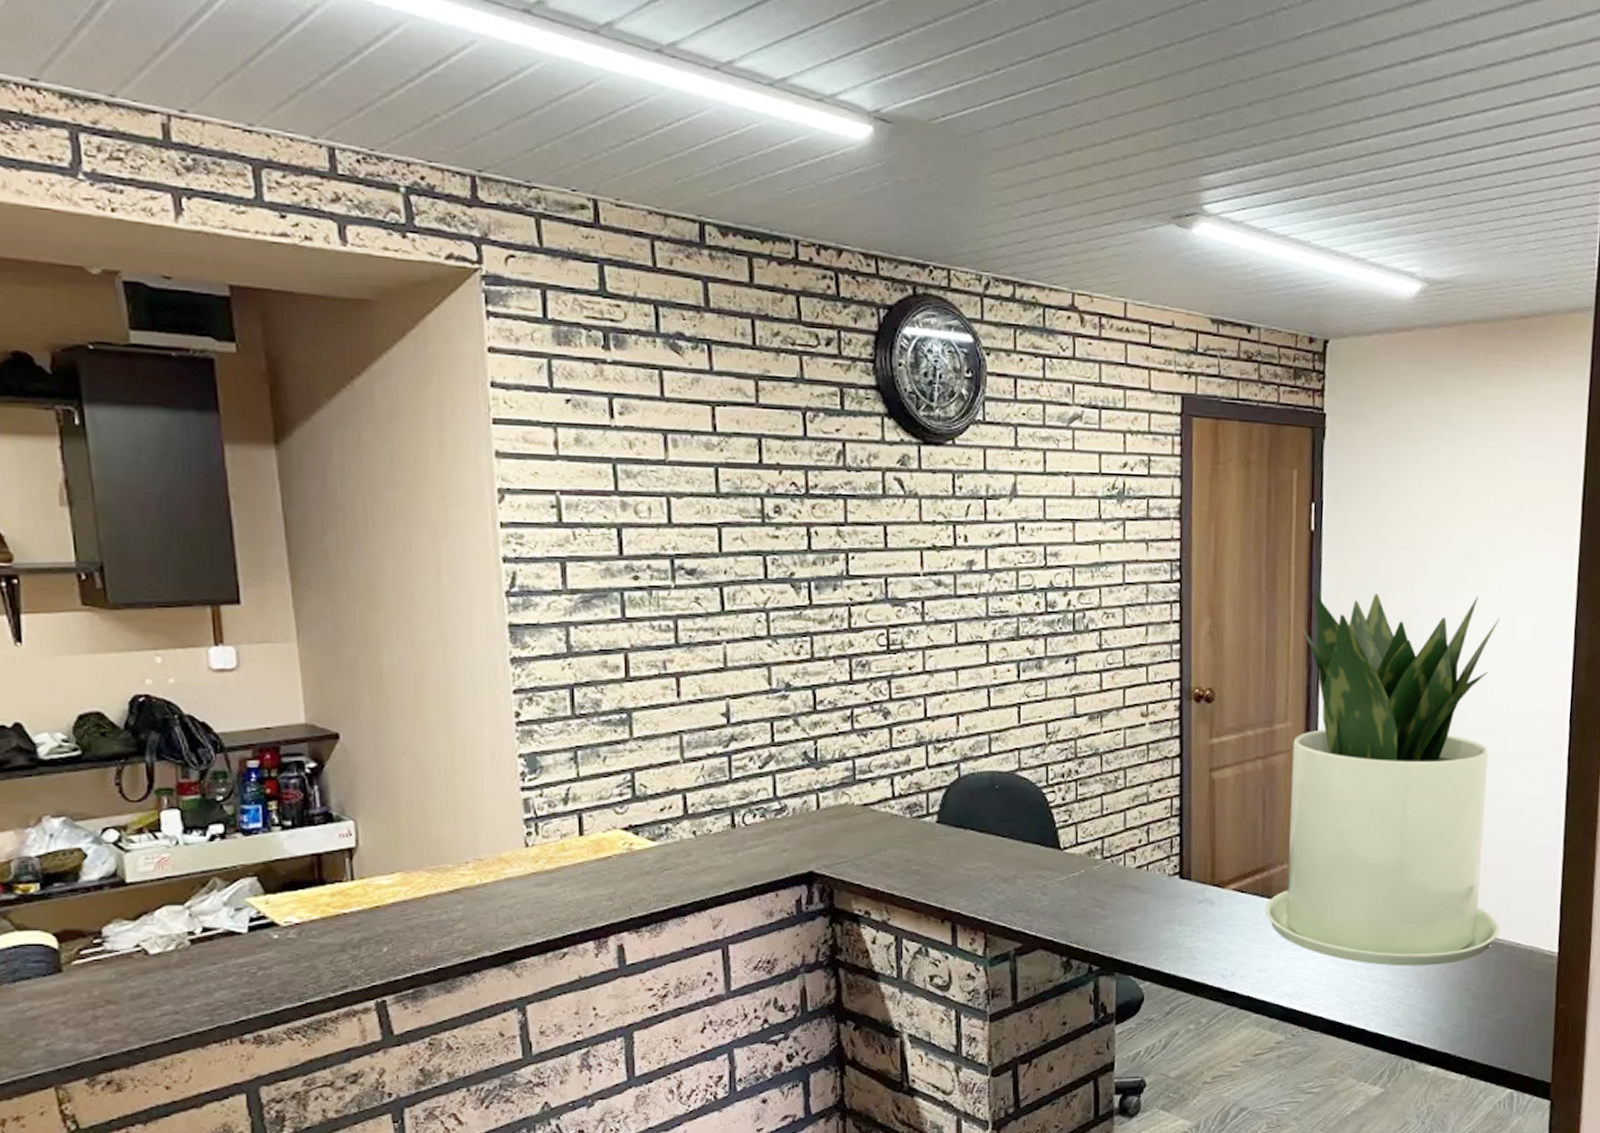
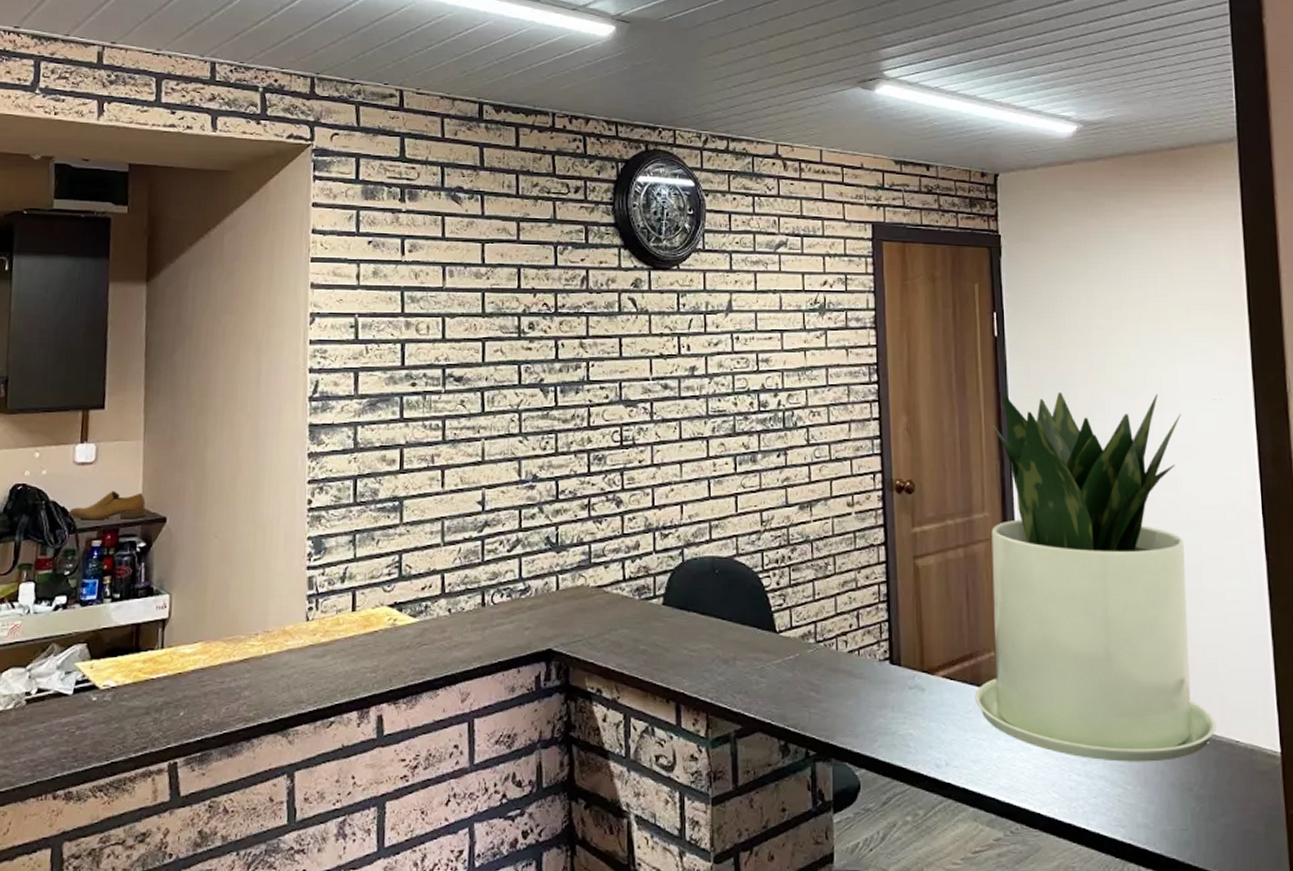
shoe: none [211,702,313,737] -> present [68,491,147,520]

